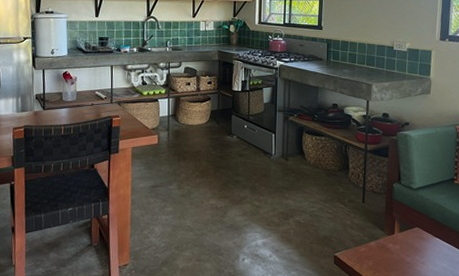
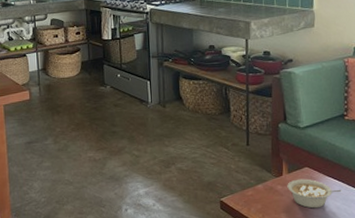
legume: none [398,238,449,268] -> present [287,179,342,209]

